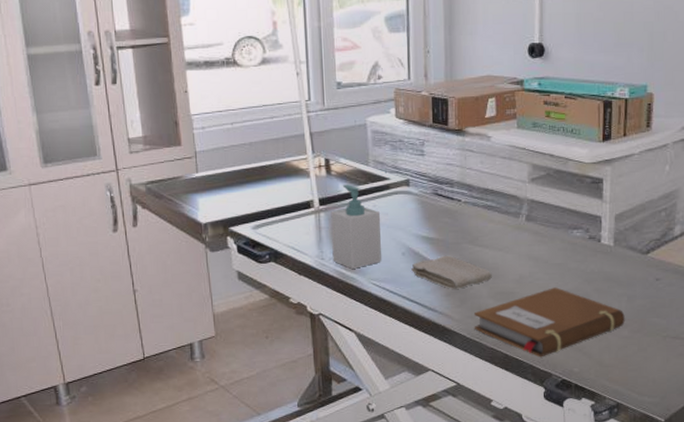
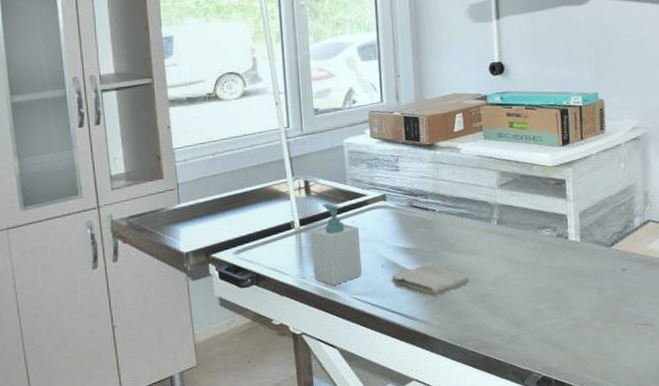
notebook: present [474,287,625,358] -> none [454,286,597,356]

